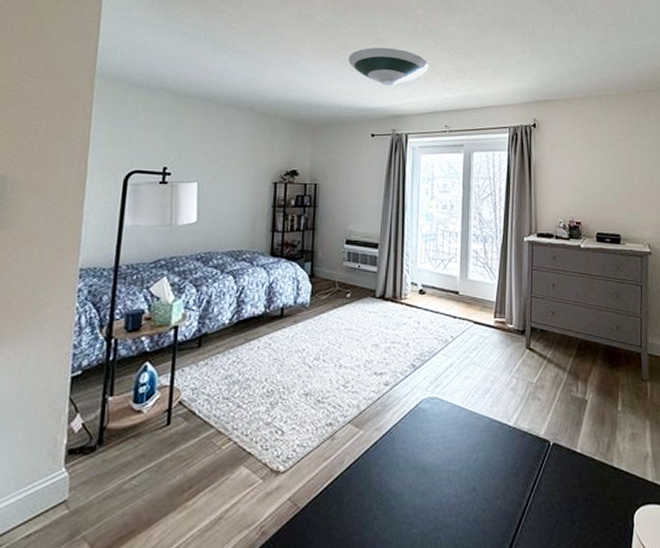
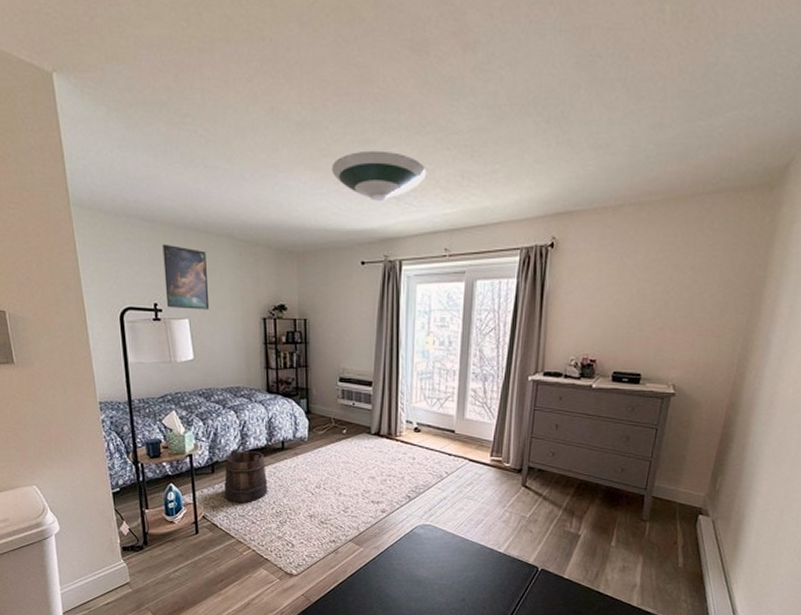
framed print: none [177,113,224,174] -> present [162,243,210,310]
bucket: none [209,318,262,383] -> present [224,449,268,503]

